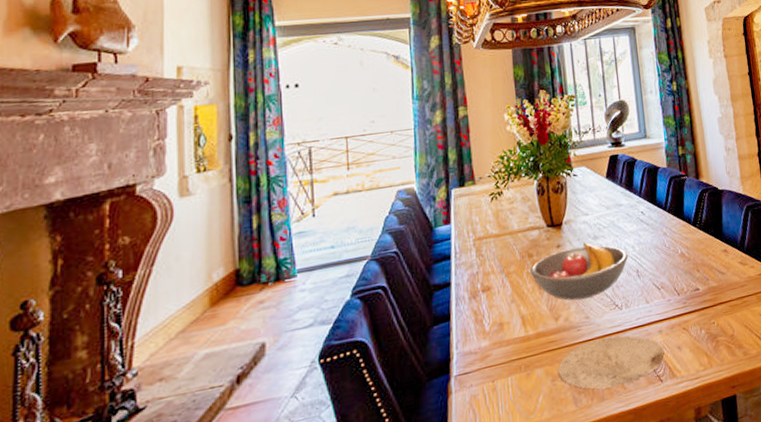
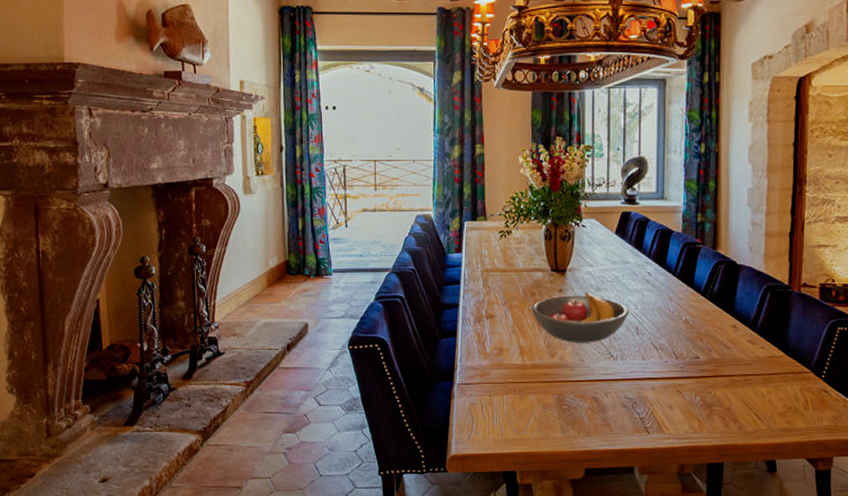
plate: present [558,335,665,389] -> none [550,382,655,427]

